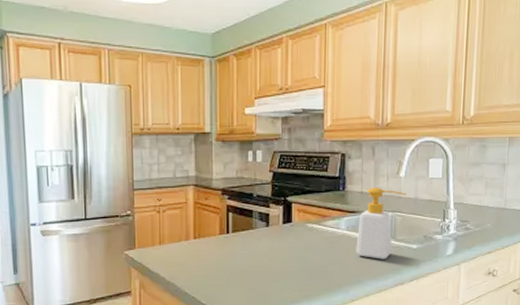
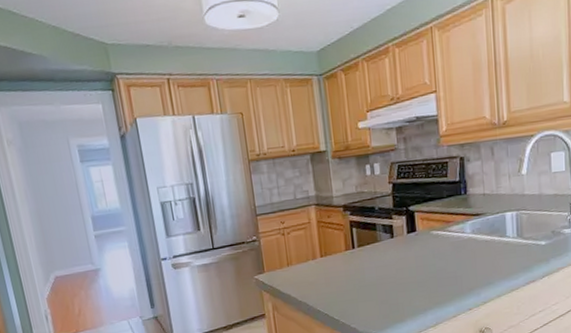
soap bottle: present [356,186,407,259] -> none [483,187,531,259]

